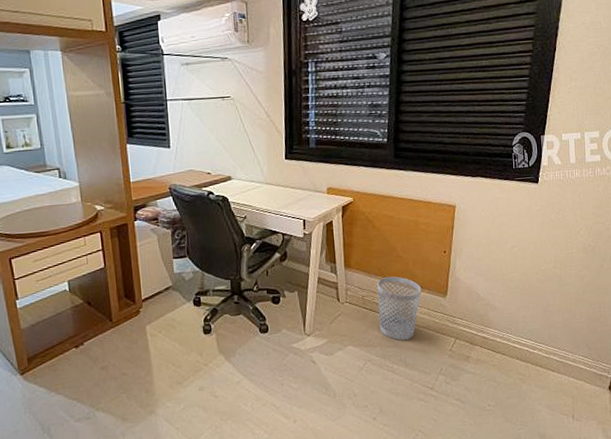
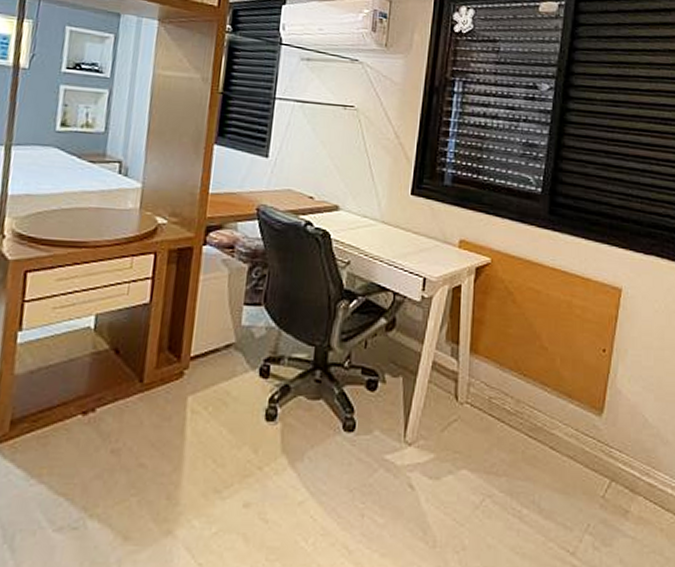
wastebasket: present [377,276,422,340] -> none [508,375,570,471]

